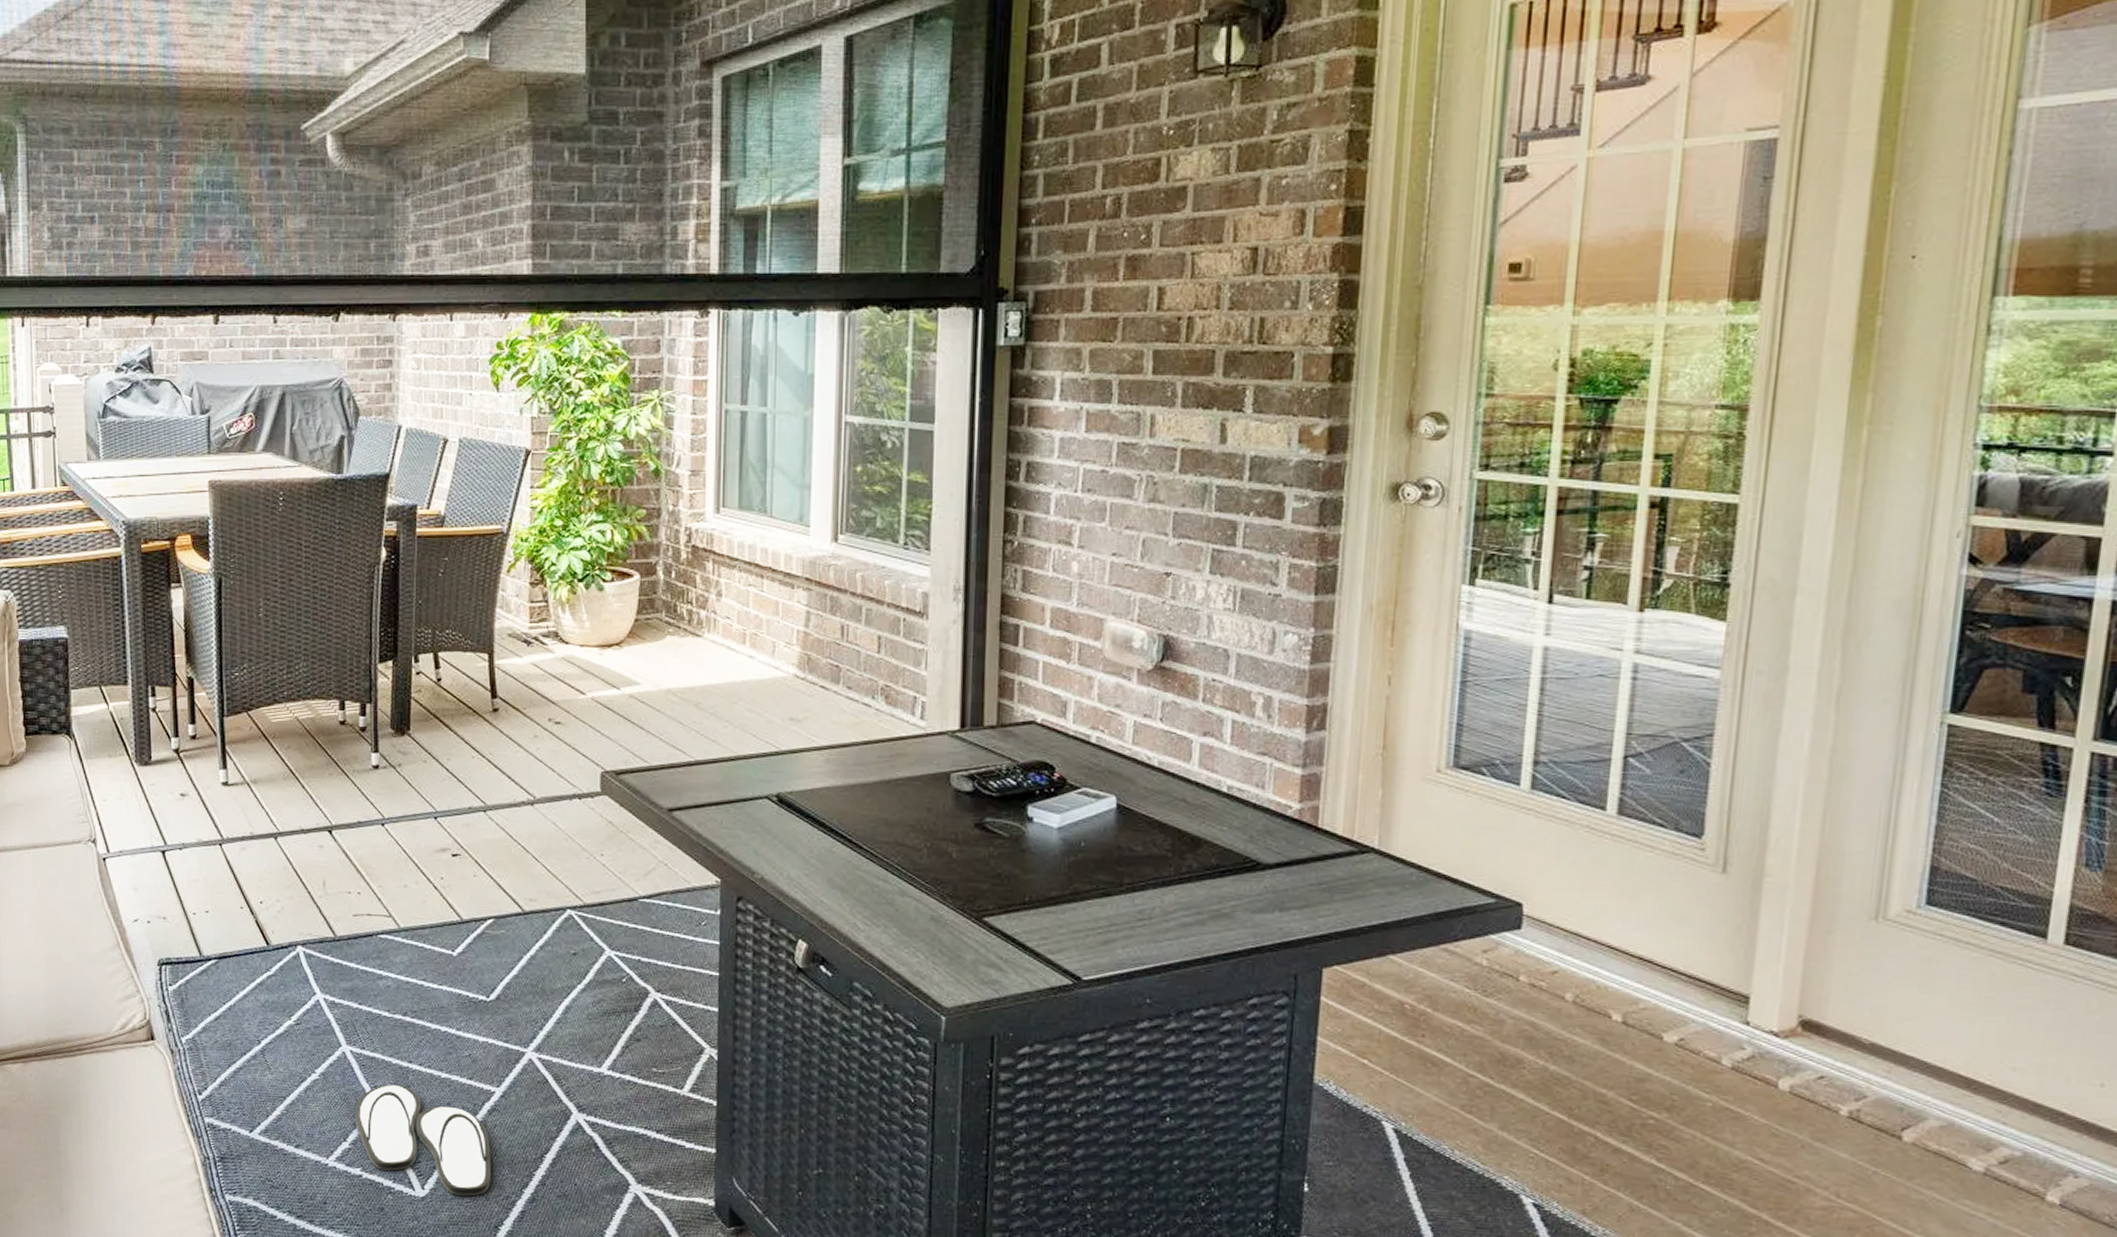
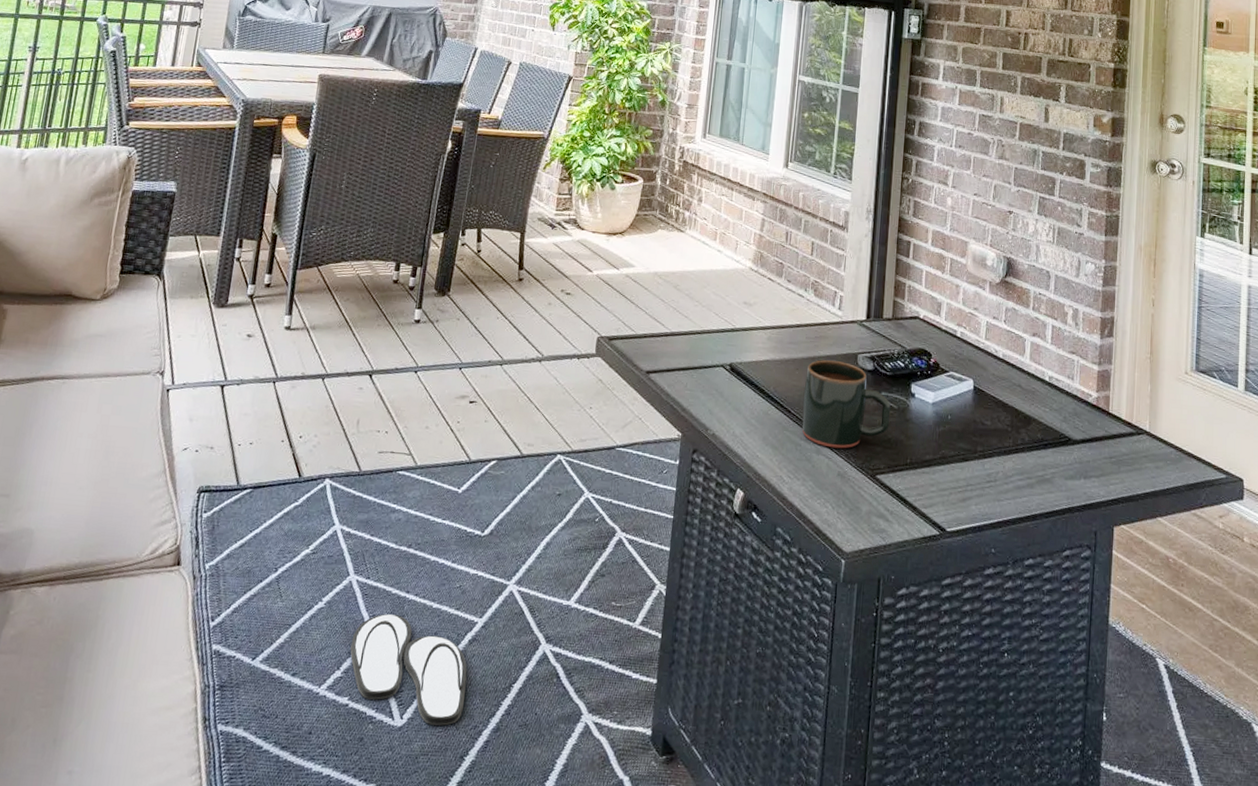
mug: none [877,783,1000,888] -> present [802,360,891,449]

